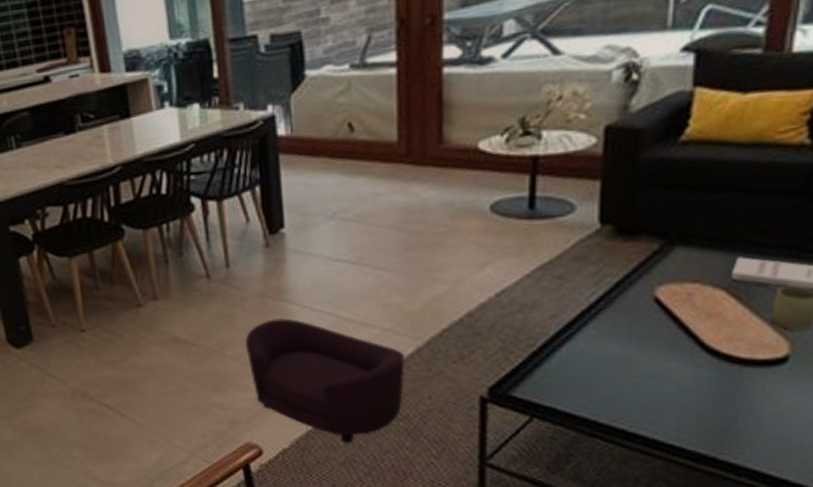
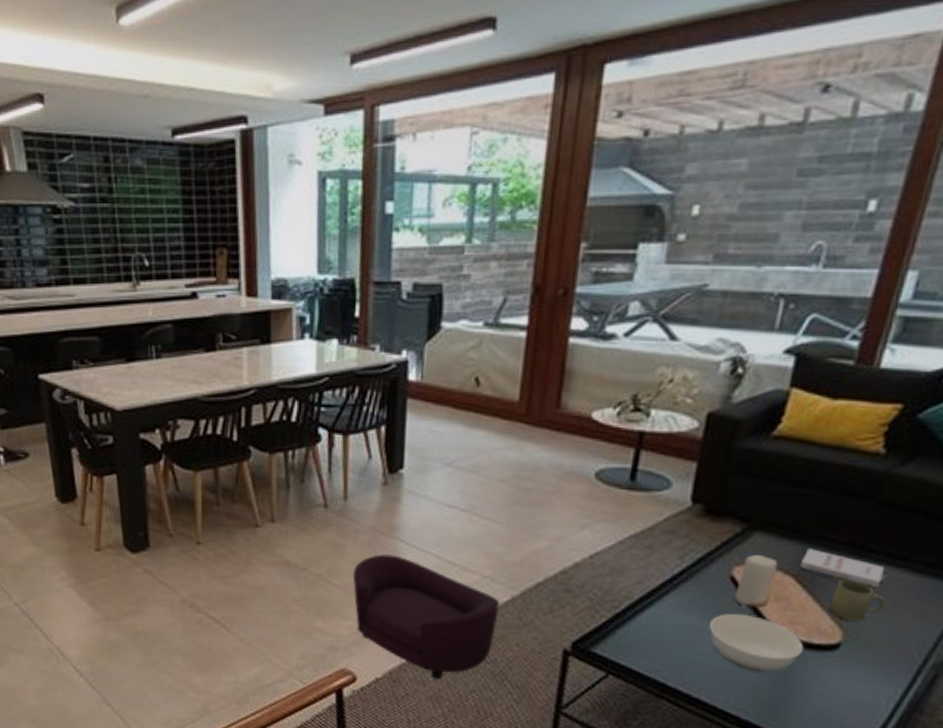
bowl: none [637,336,747,398] -> present [709,613,804,673]
candle: none [662,270,706,328] -> present [734,554,778,608]

